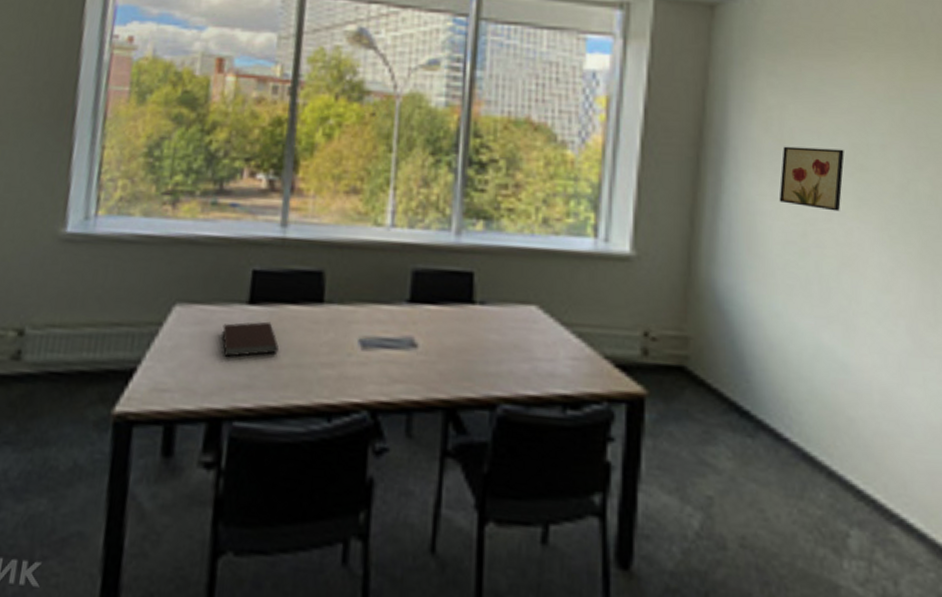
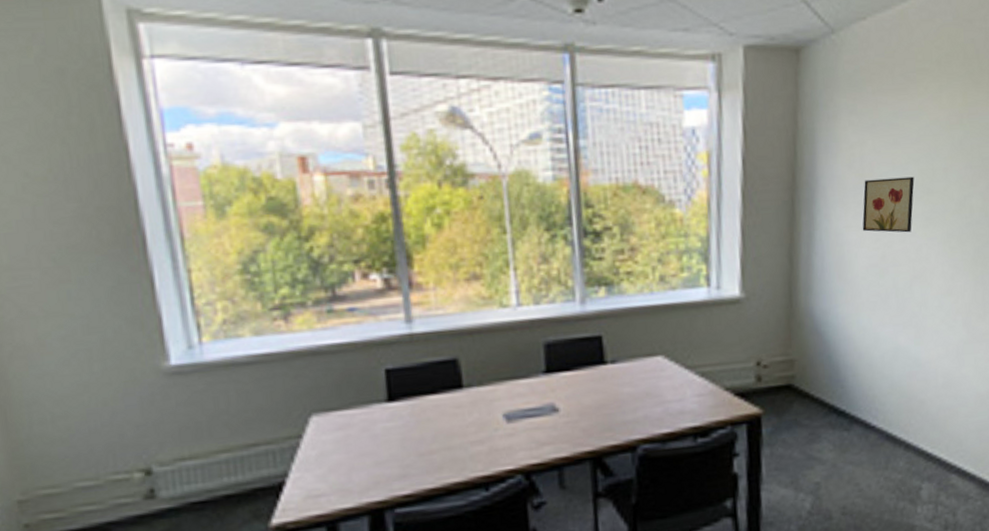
notebook: present [222,321,279,357] -> none [366,414,426,454]

